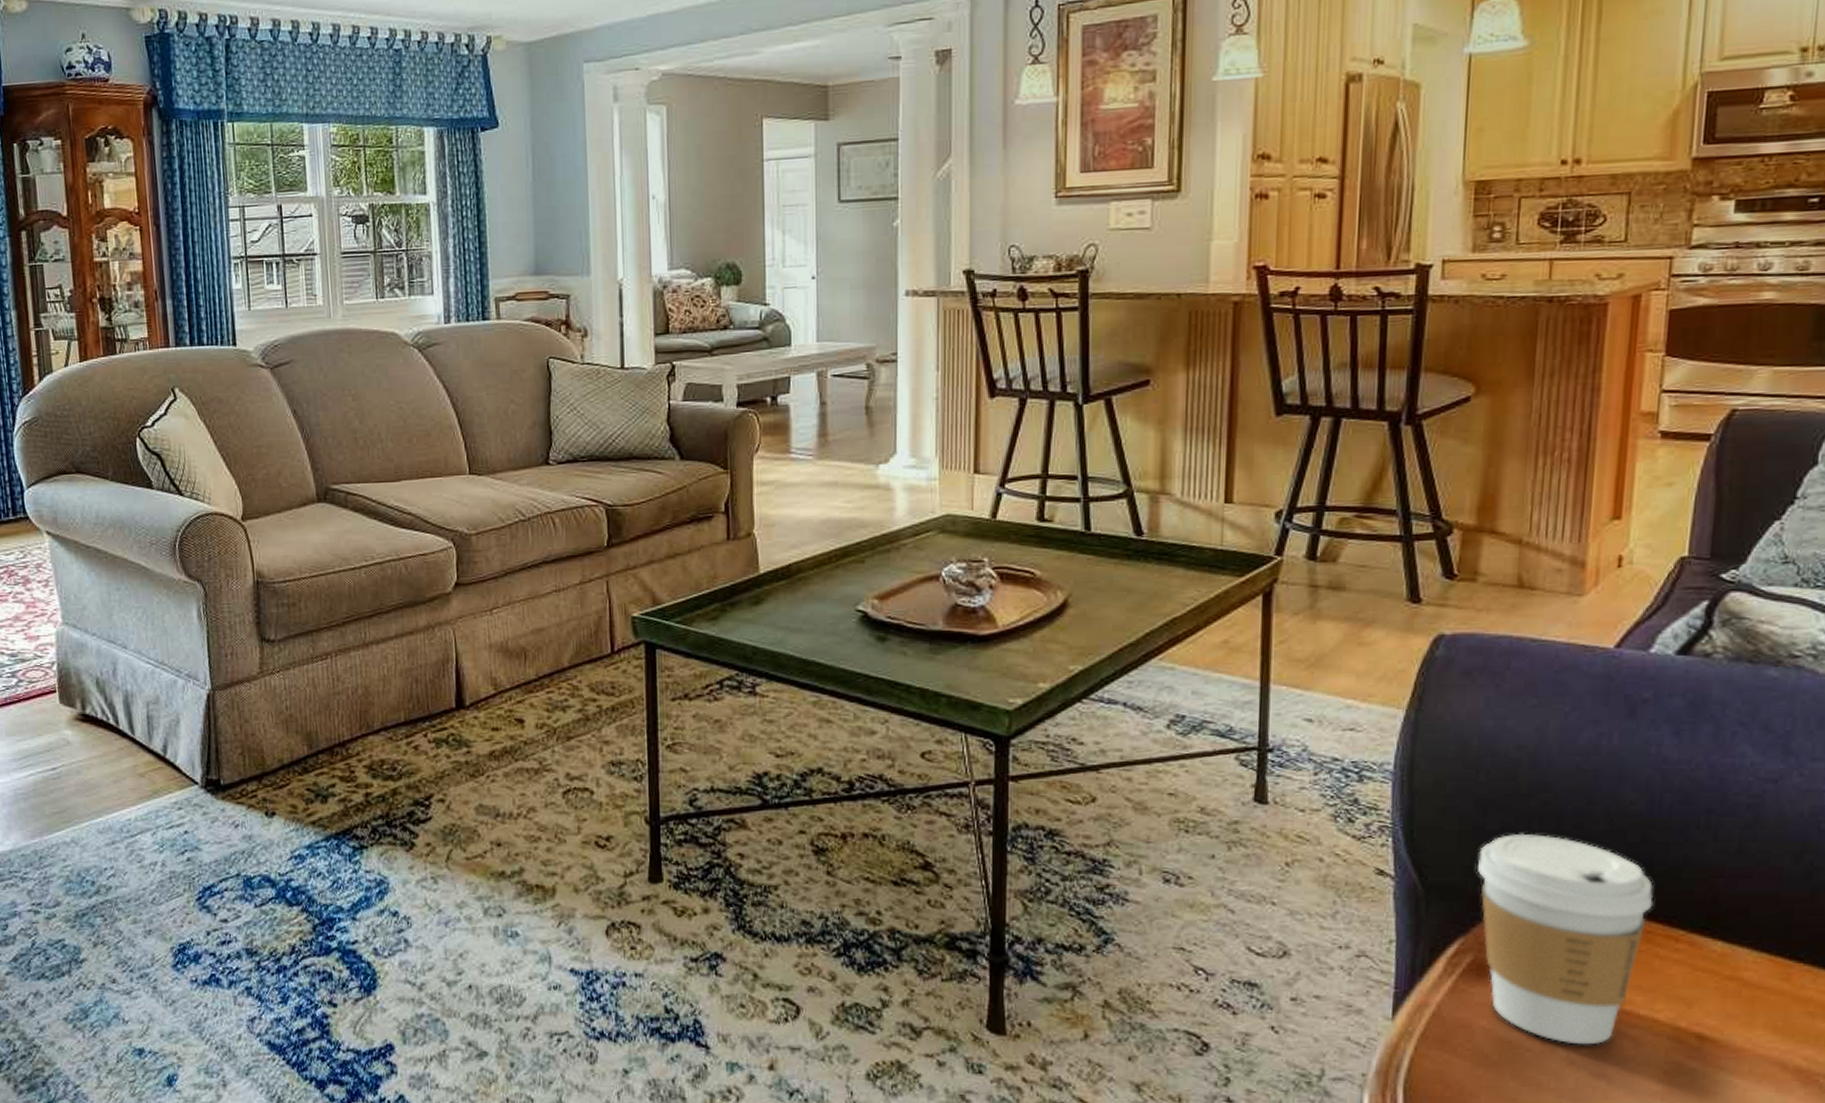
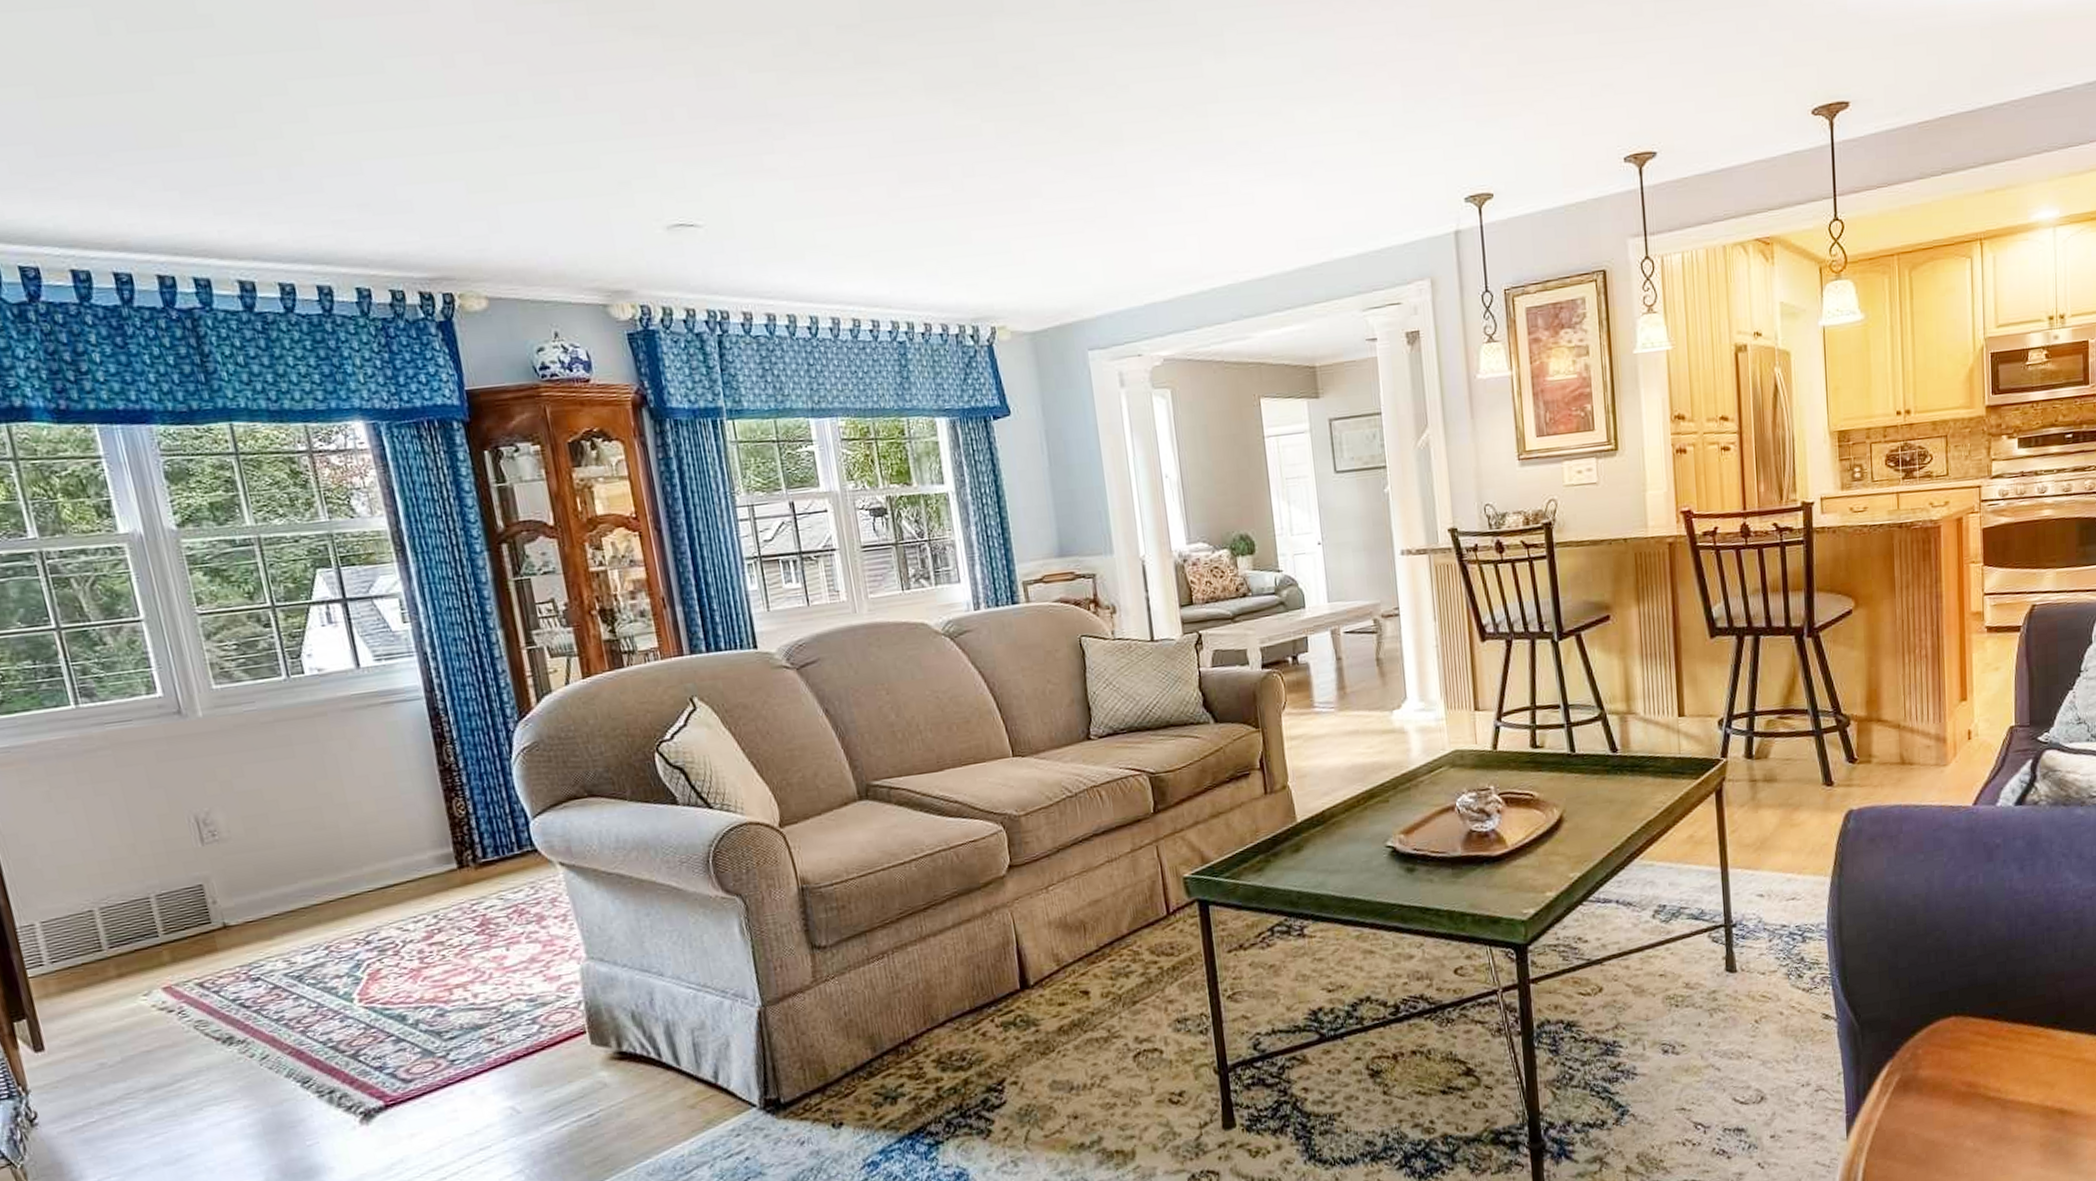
coffee cup: present [1478,833,1654,1045] -> none [1895,965,2020,1135]

